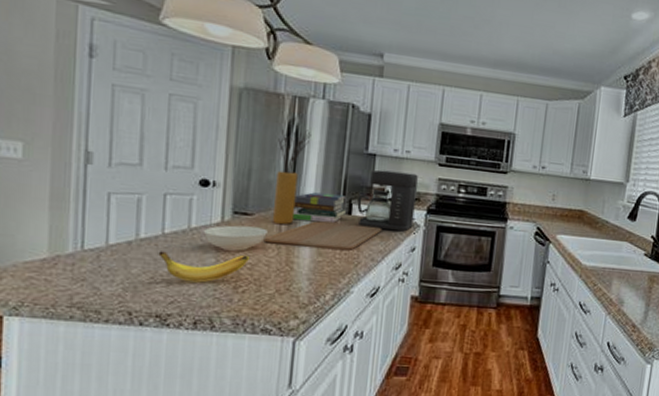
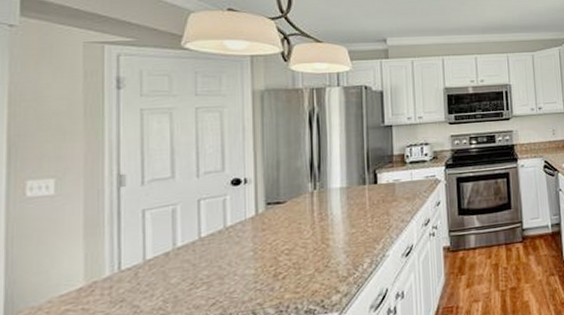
banana: present [158,251,251,283] -> none [196,241,287,280]
bowl: present [202,225,269,251] -> none [238,212,302,242]
chopping board: present [263,221,383,250] -> none [298,189,408,226]
vase: present [273,129,311,225] -> none [301,115,331,207]
books: present [293,192,346,223] -> none [323,167,372,199]
coffee maker: present [357,169,418,232] -> none [381,135,435,193]

